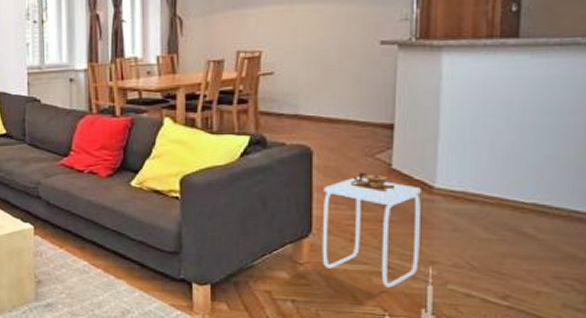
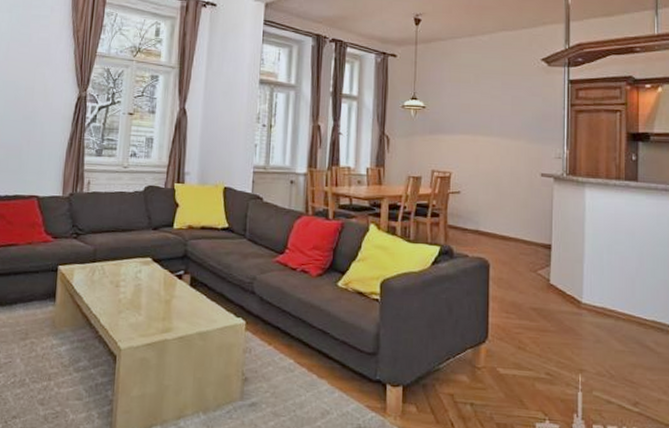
side table: present [322,172,421,288] -> none [496,285,572,393]

